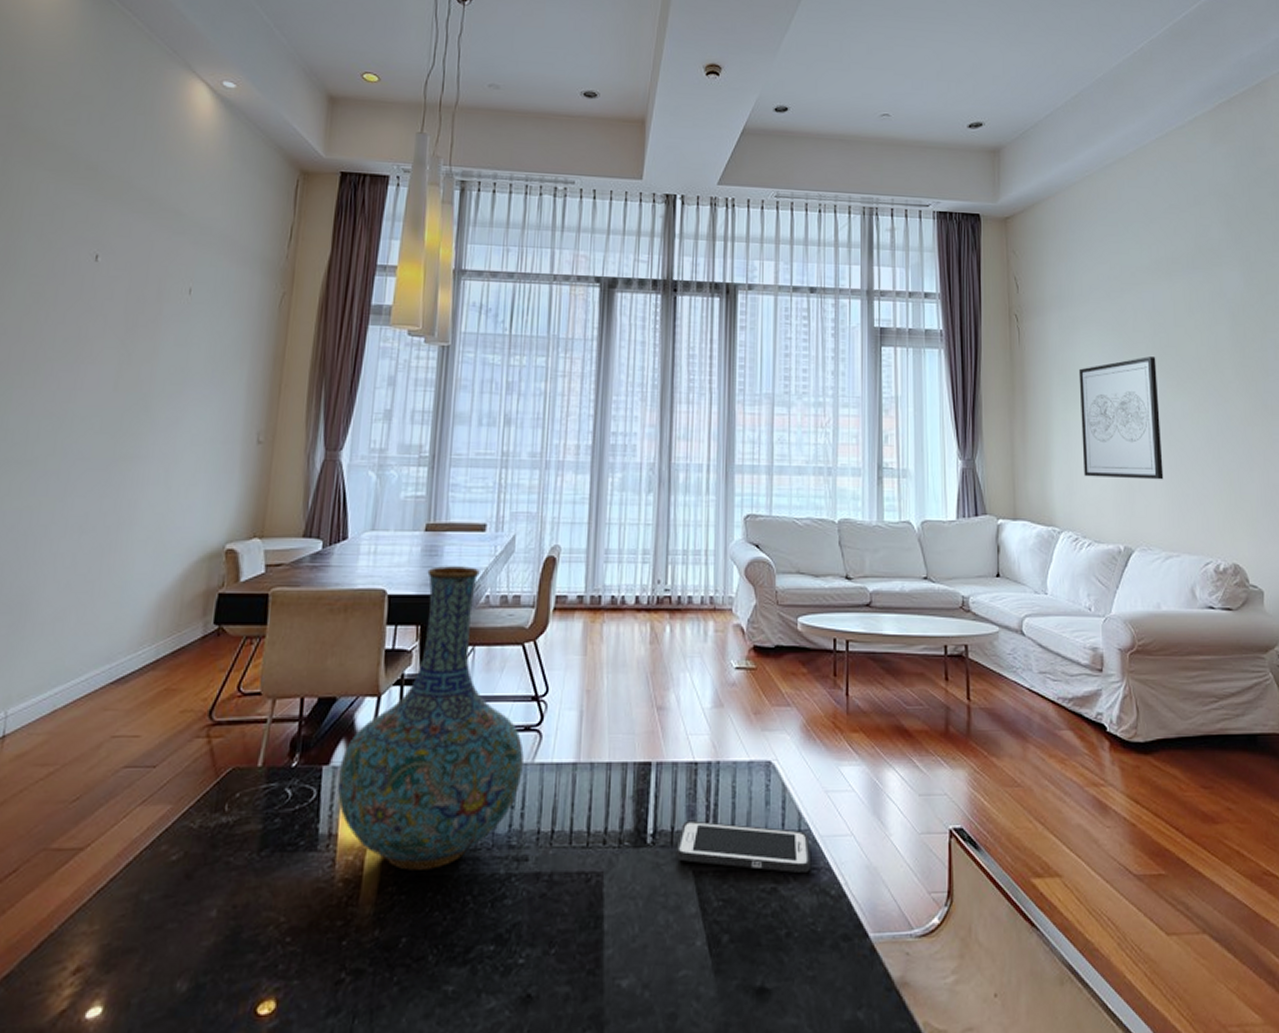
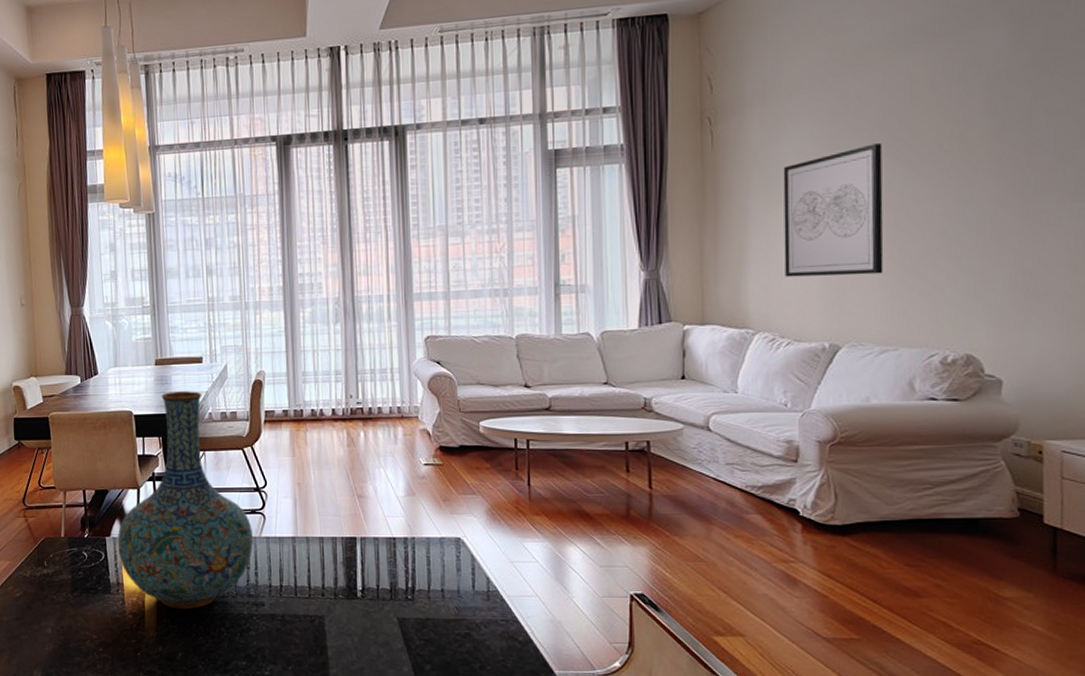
cell phone: present [676,820,810,873] -> none [382,581,499,623]

